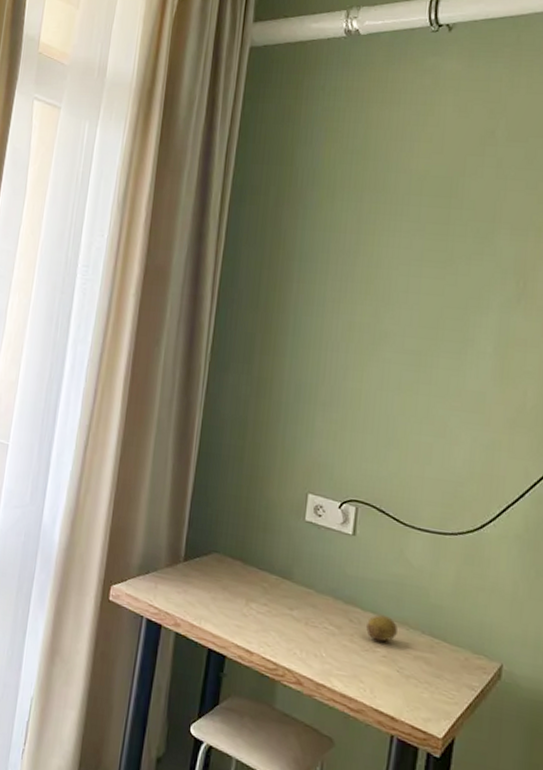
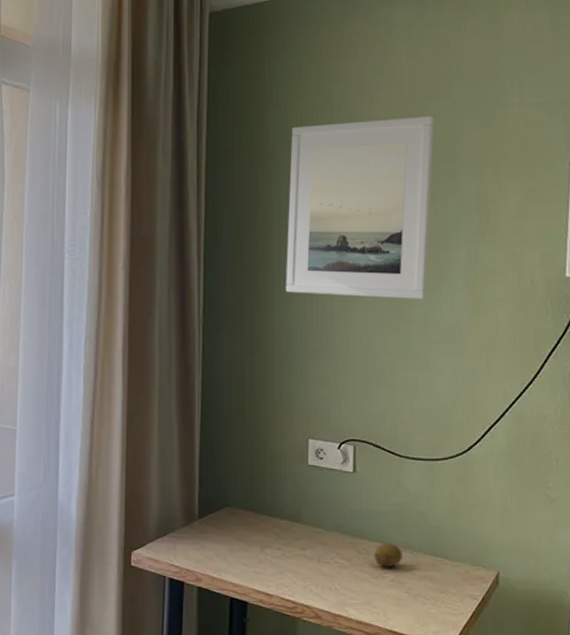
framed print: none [299,169,476,363] -> present [285,116,434,300]

